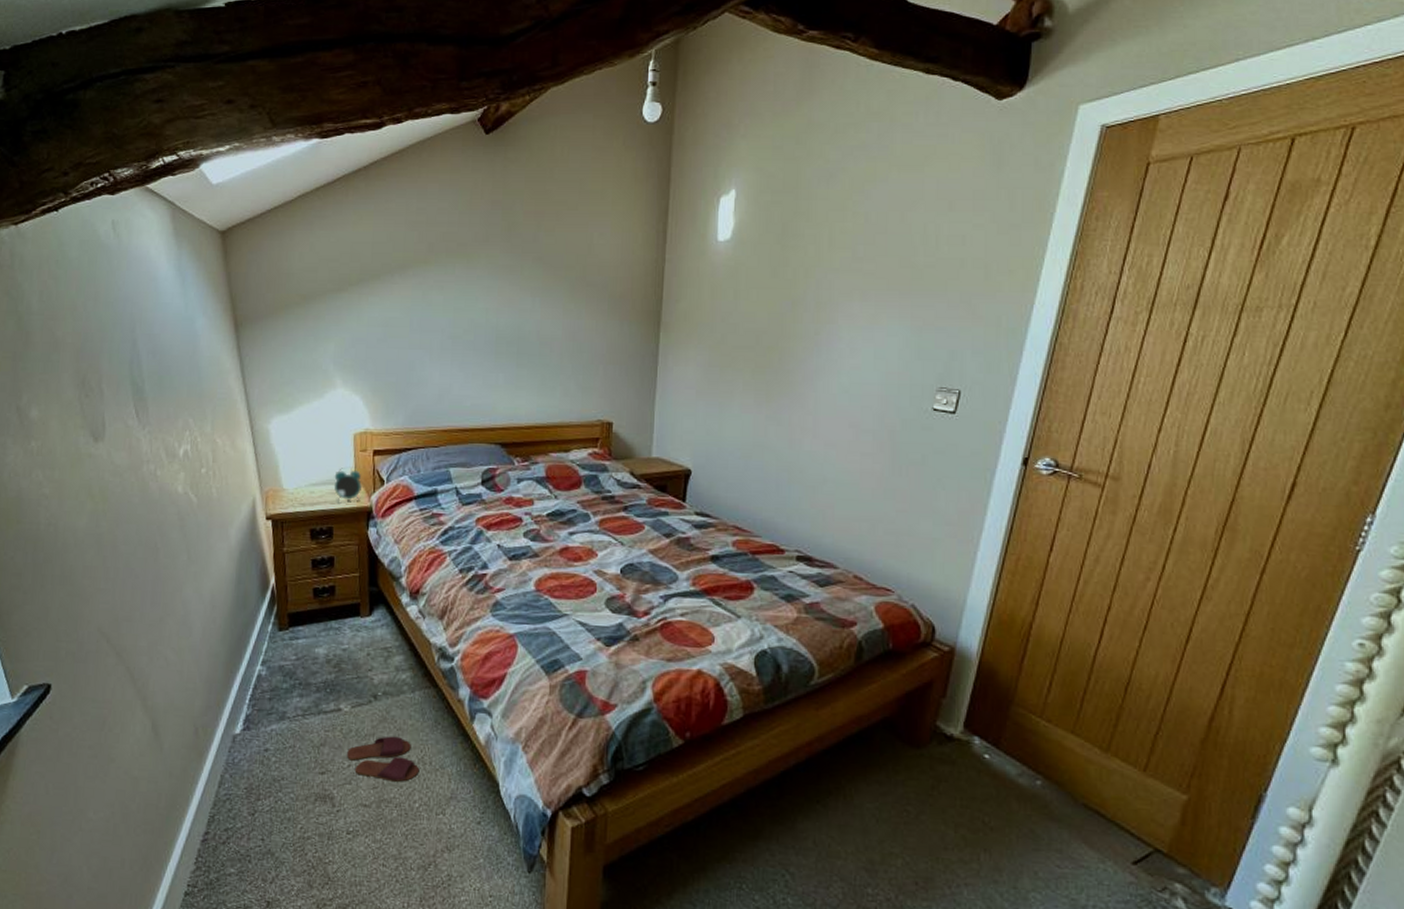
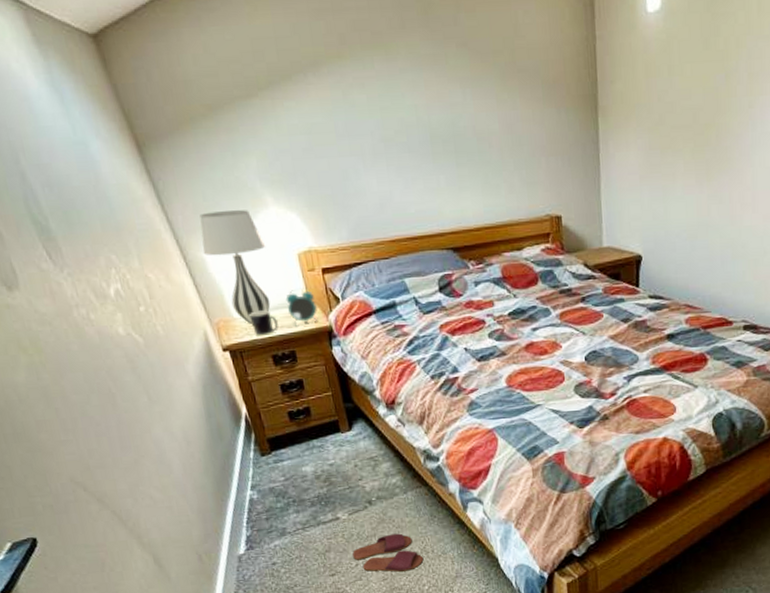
table lamp: none [269,388,327,496] -> present [199,210,271,324]
mug: none [296,484,322,510] -> present [248,310,279,337]

